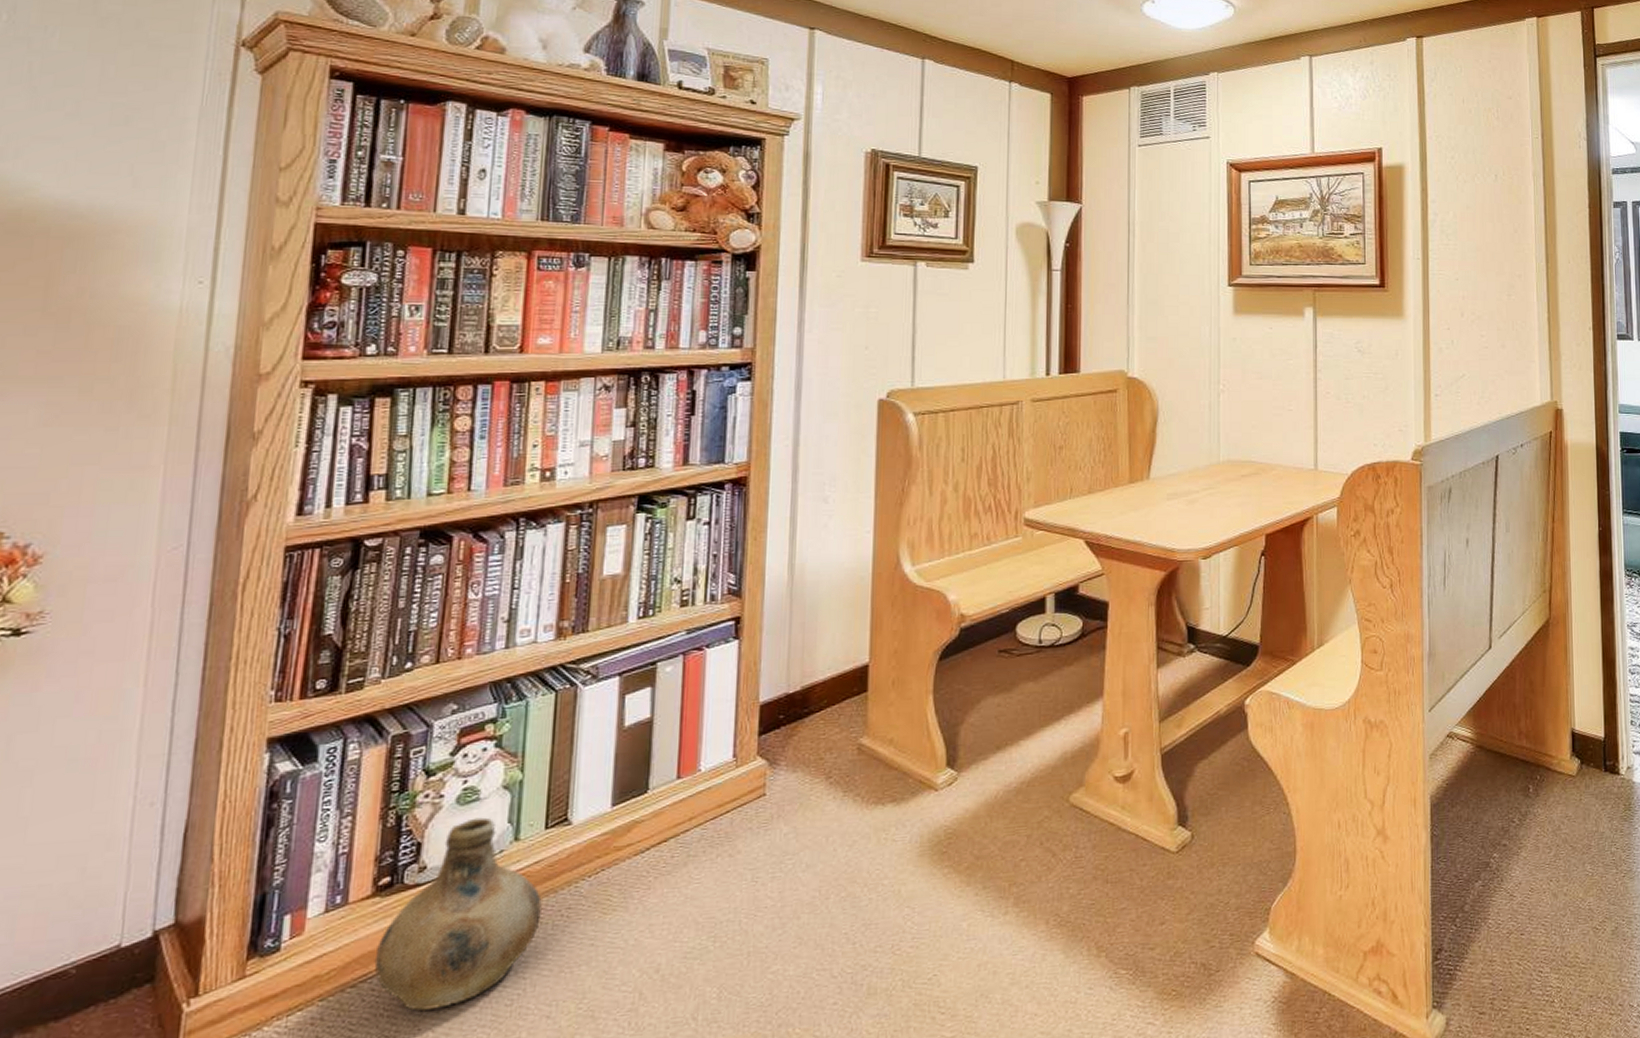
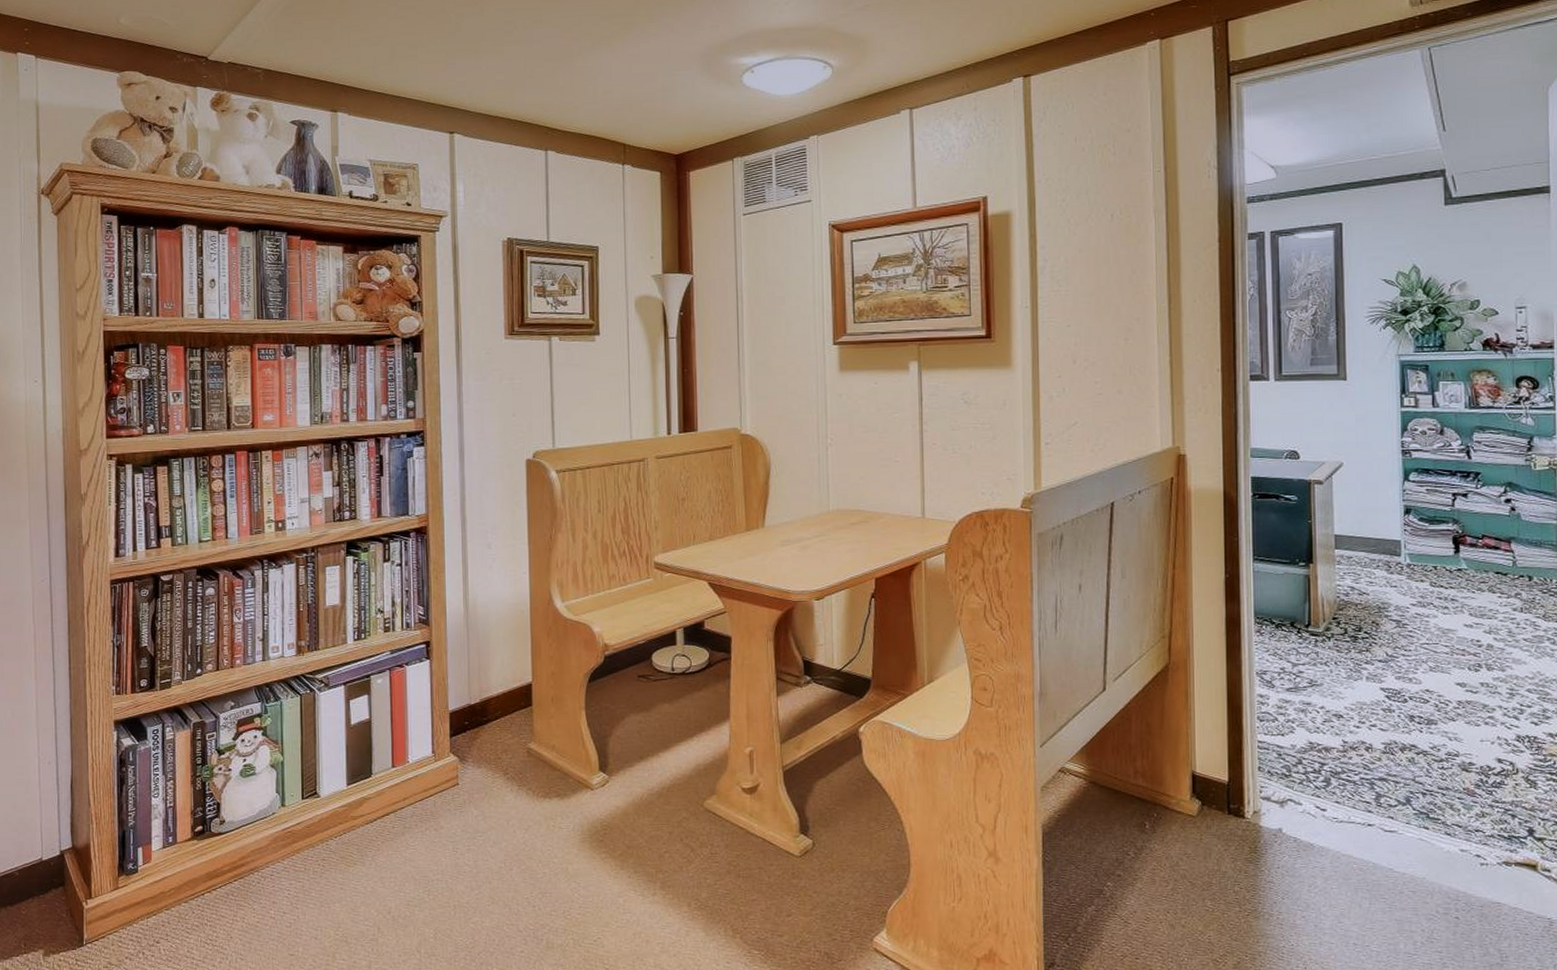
ceramic jug: present [374,817,543,1012] -> none [198,787,306,925]

